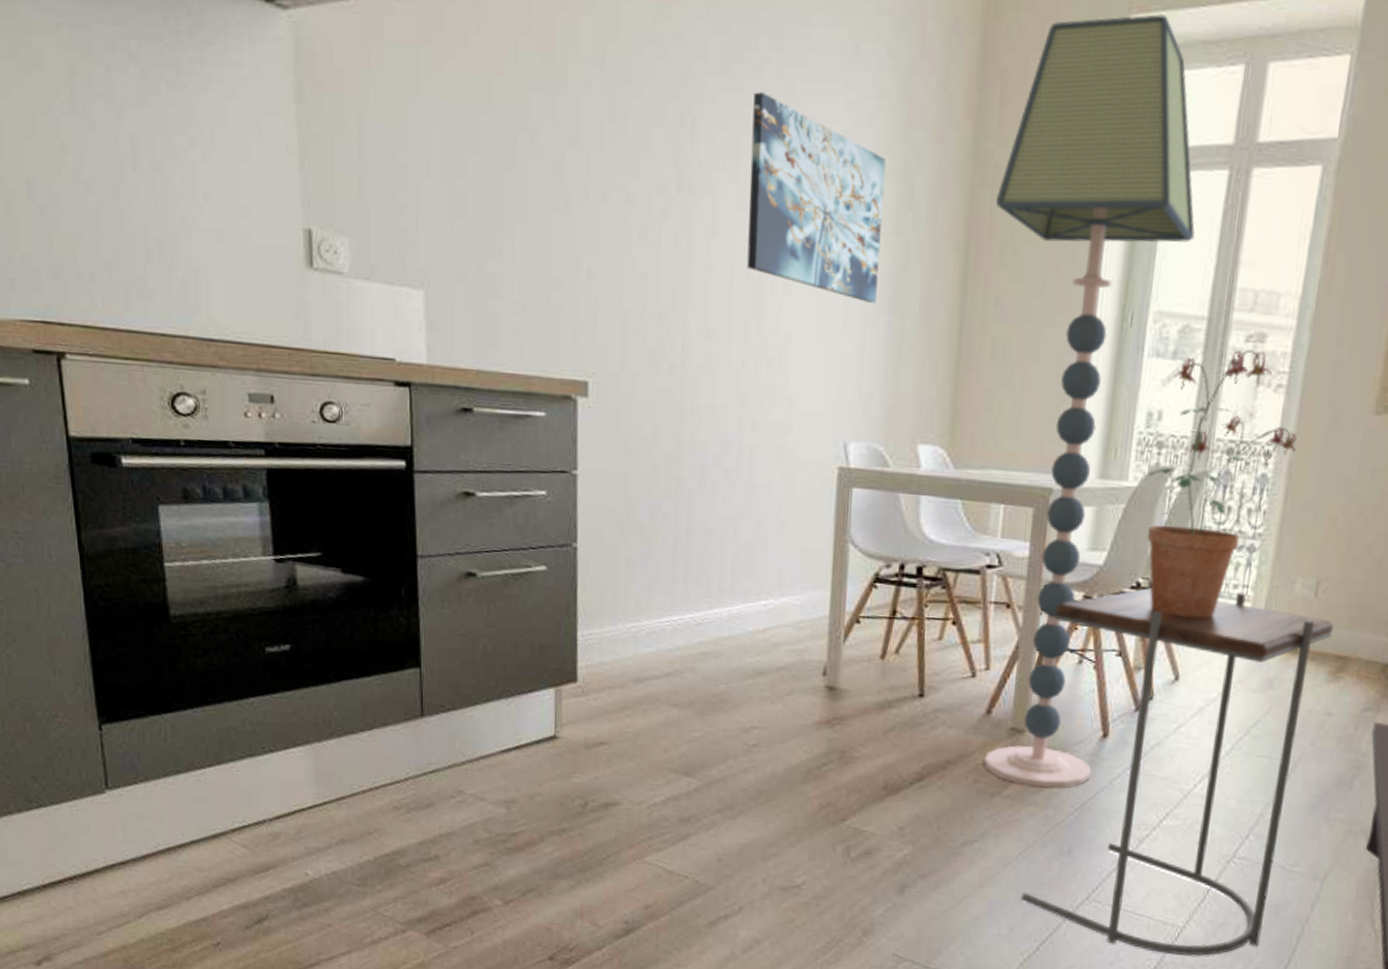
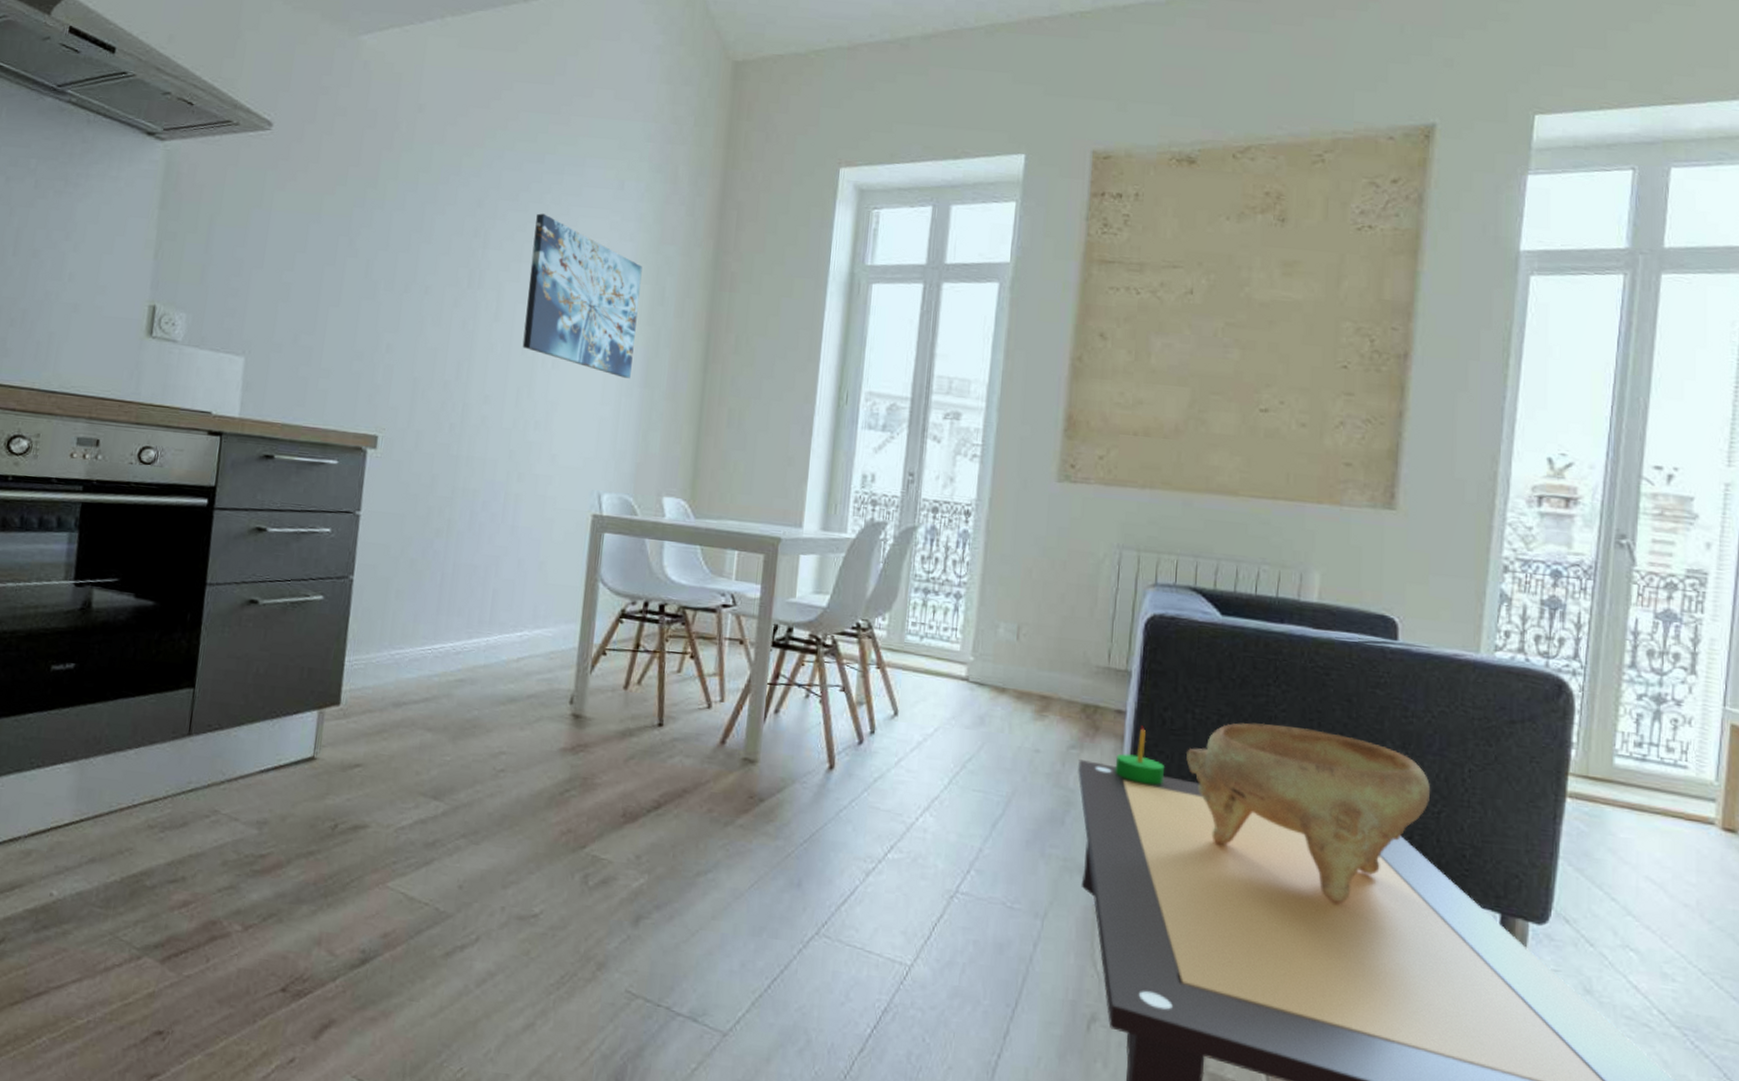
floor lamp: present [983,14,1195,788] -> none [717,168,897,819]
side table: present [1020,588,1334,956] -> none [752,629,1036,997]
potted plant: present [1147,350,1297,619] -> none [864,425,992,658]

